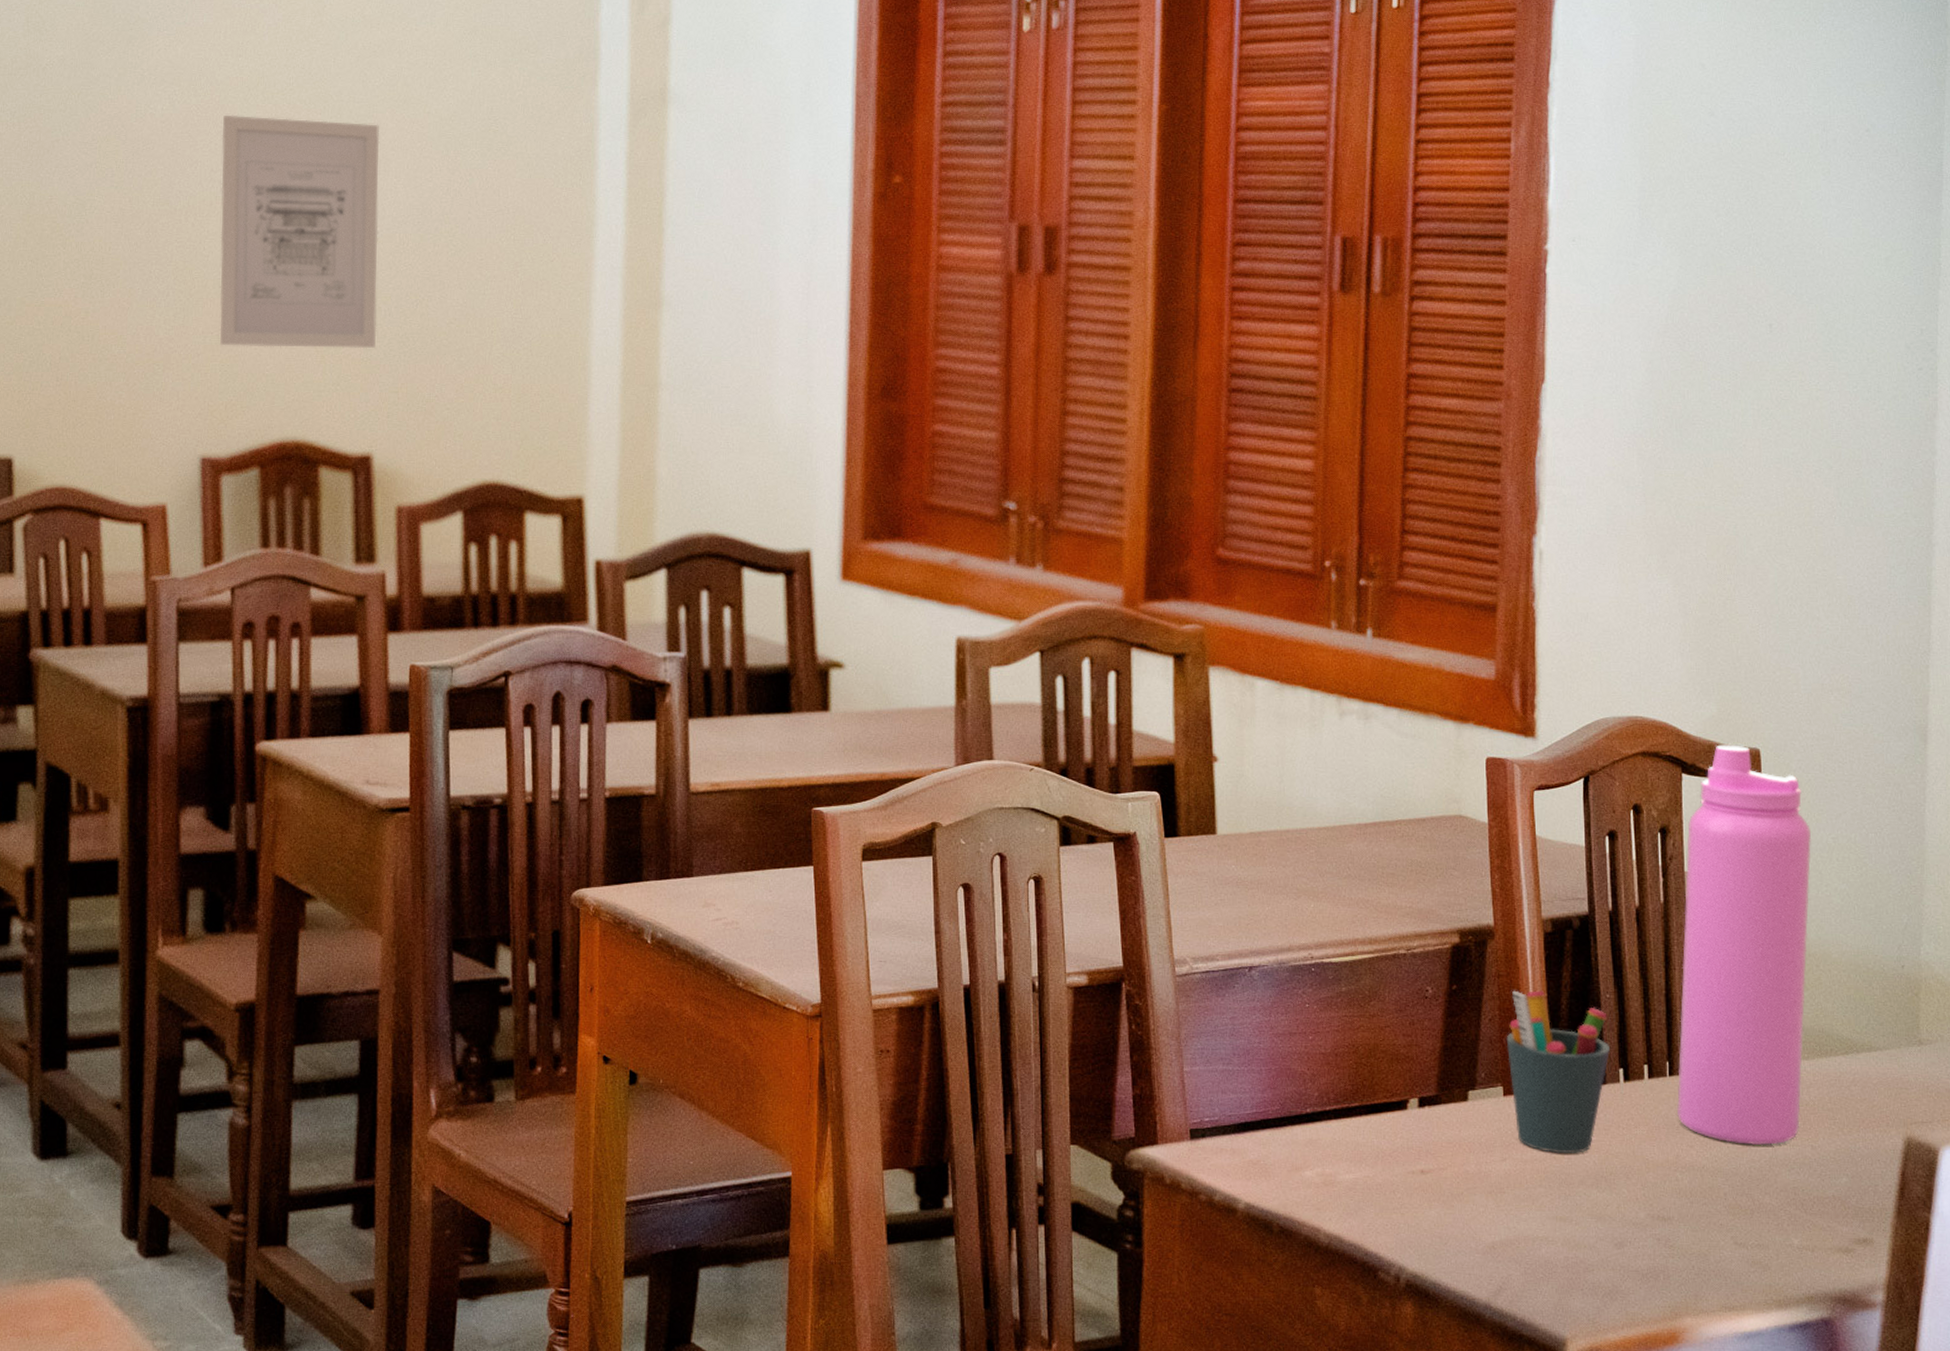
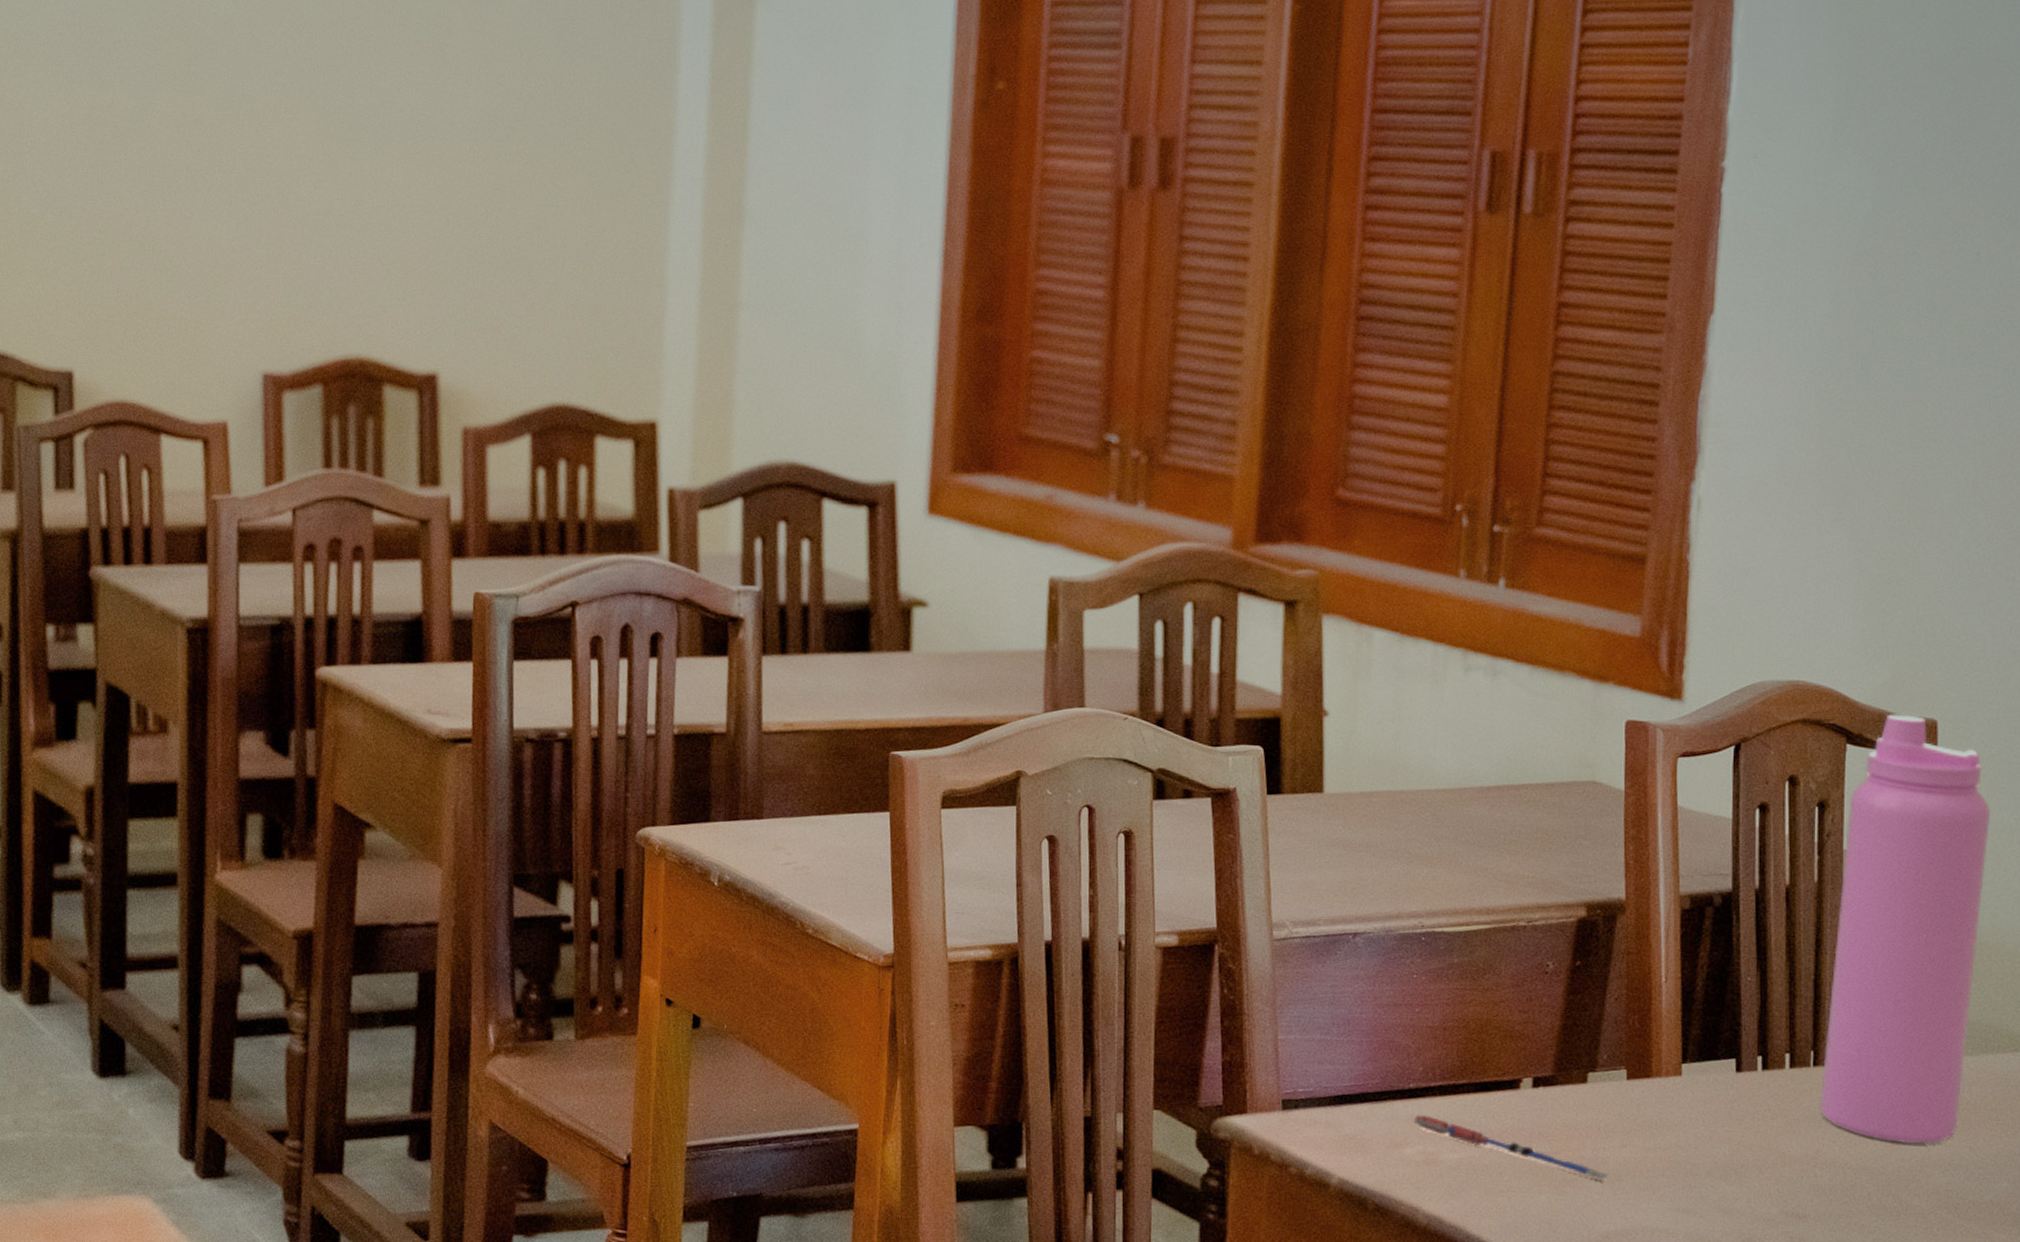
wall art: present [219,115,380,349] -> none [282,14,451,263]
pen: none [1311,1138,1492,1194] -> present [1413,1115,1609,1181]
pen holder: present [1506,990,1611,1154] -> none [1632,969,1749,1143]

